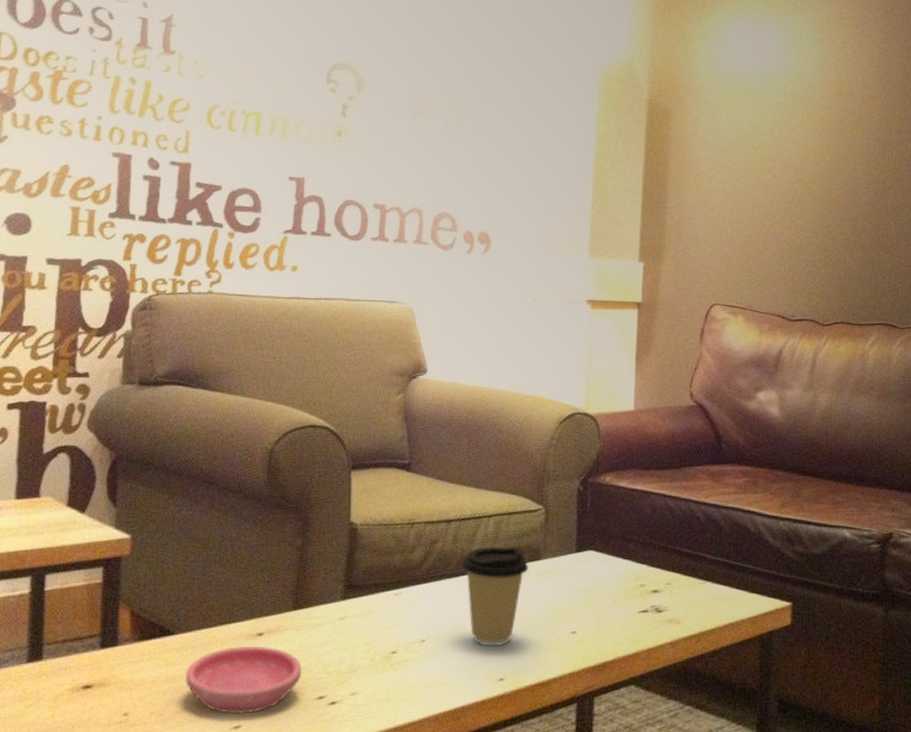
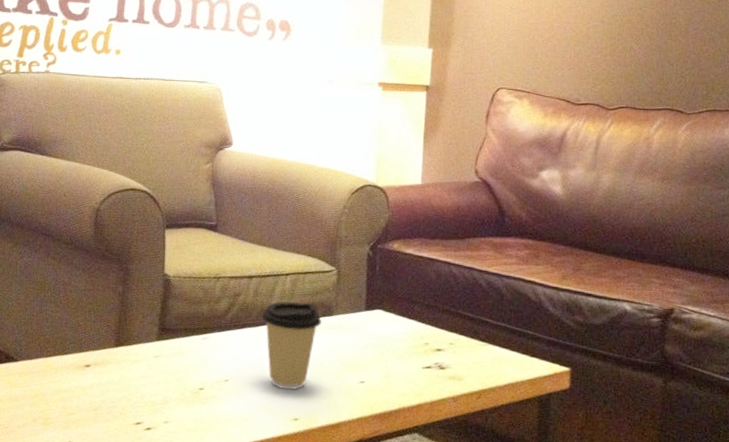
saucer: present [184,645,302,714] -> none [25,374,123,432]

